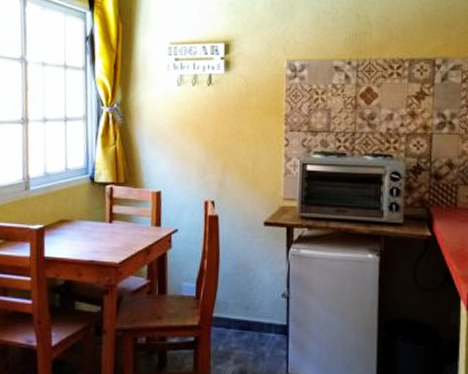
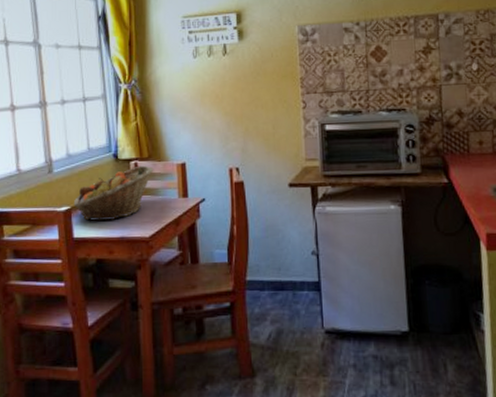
fruit basket: none [46,190,129,243] -> present [73,165,154,221]

